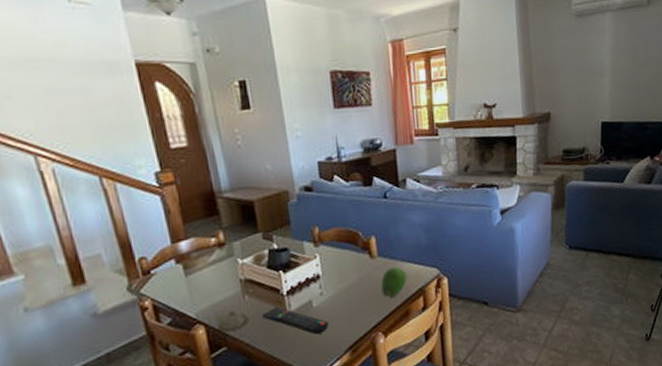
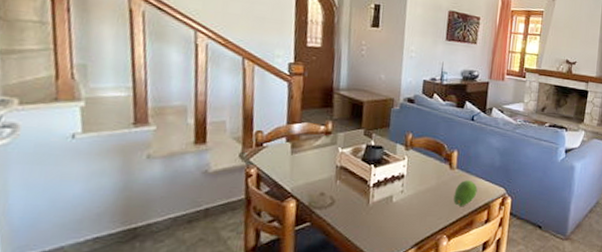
remote control: present [263,306,329,335] -> none [348,195,402,227]

